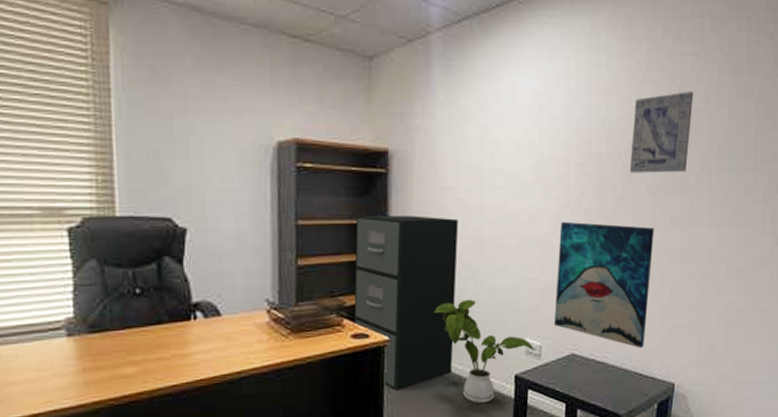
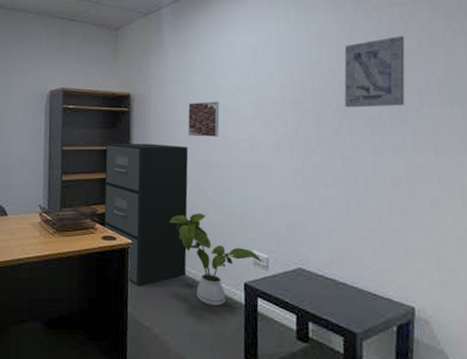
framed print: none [458,162,497,207] -> present [187,101,220,137]
wall art: present [553,221,654,349] -> none [279,149,376,269]

